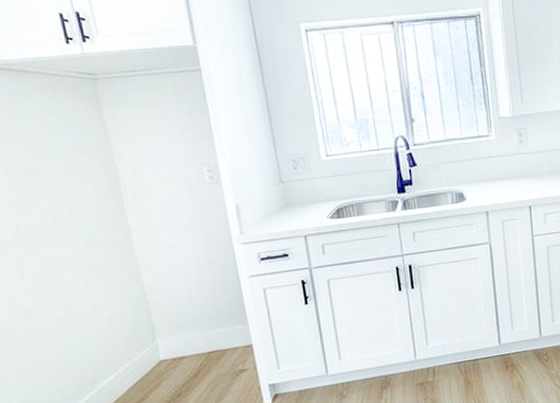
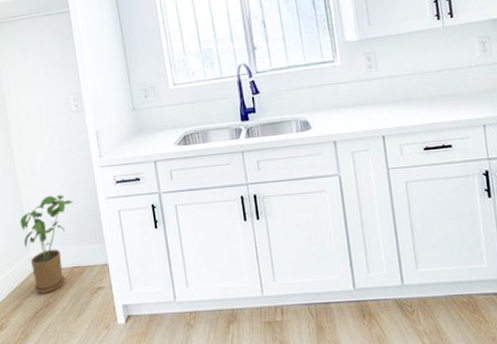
house plant: none [141,276,210,384] -> present [19,195,74,294]

